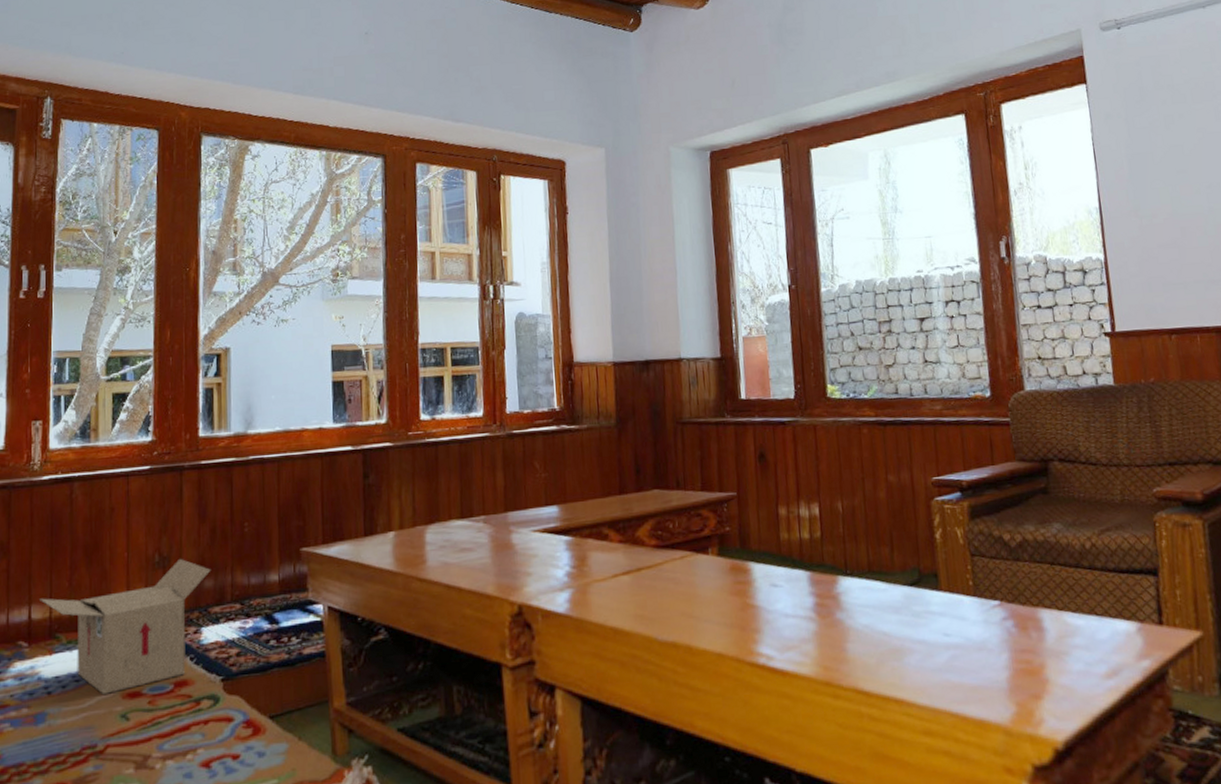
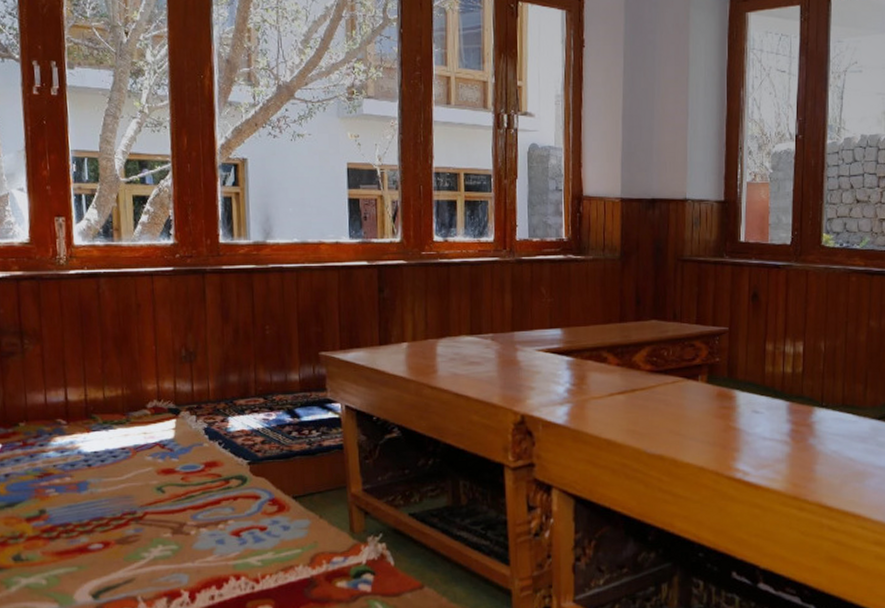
cardboard box: present [40,559,211,696] -> none [74,355,236,471]

